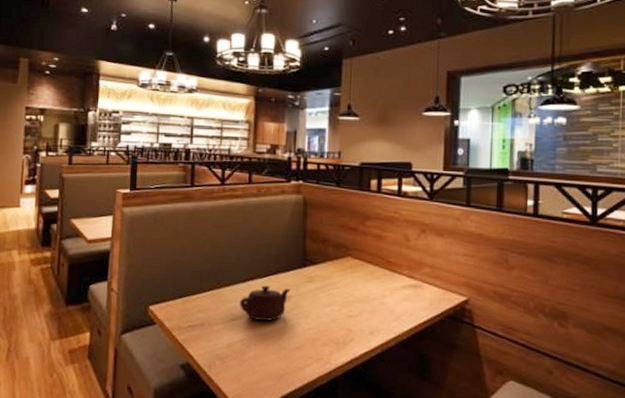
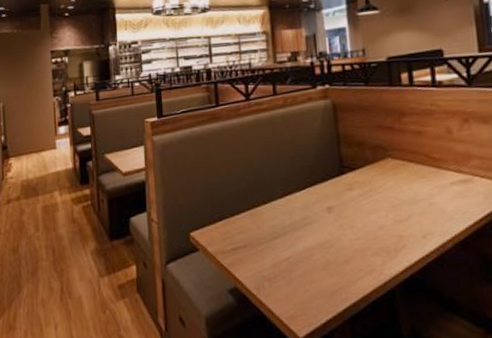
teapot: present [240,285,290,321] -> none [280,198,331,236]

